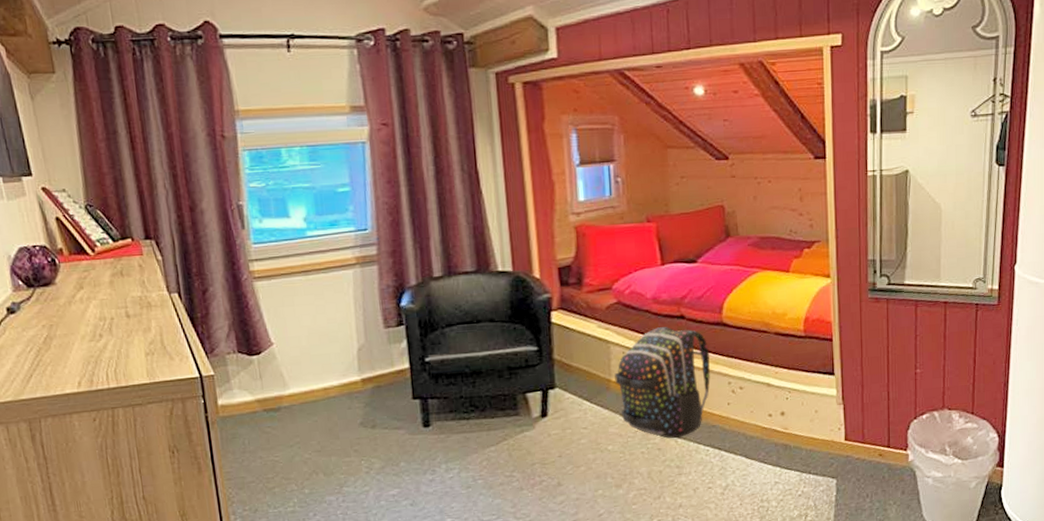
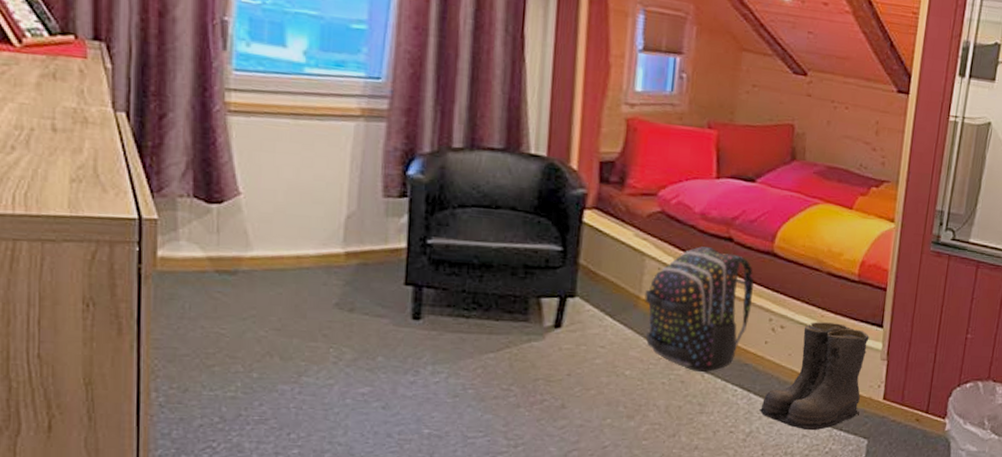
boots: none [732,377,824,478] -> present [759,322,869,431]

